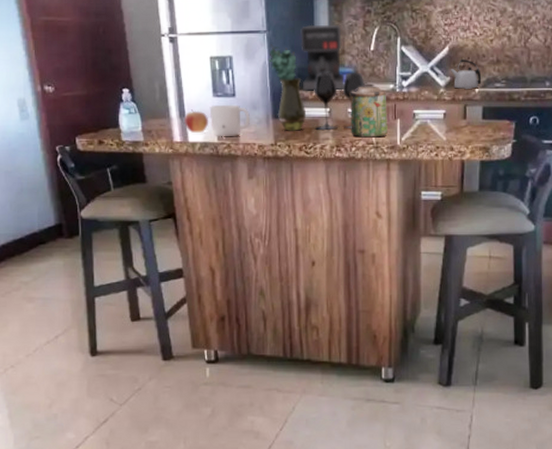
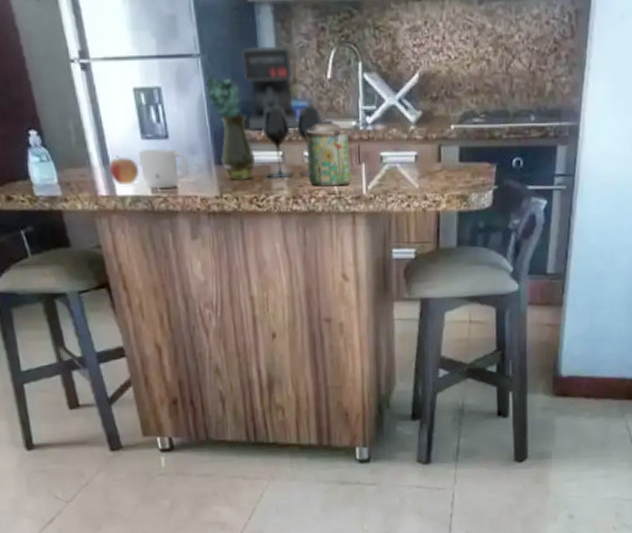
kettle: present [450,58,482,90] -> none [421,88,458,127]

